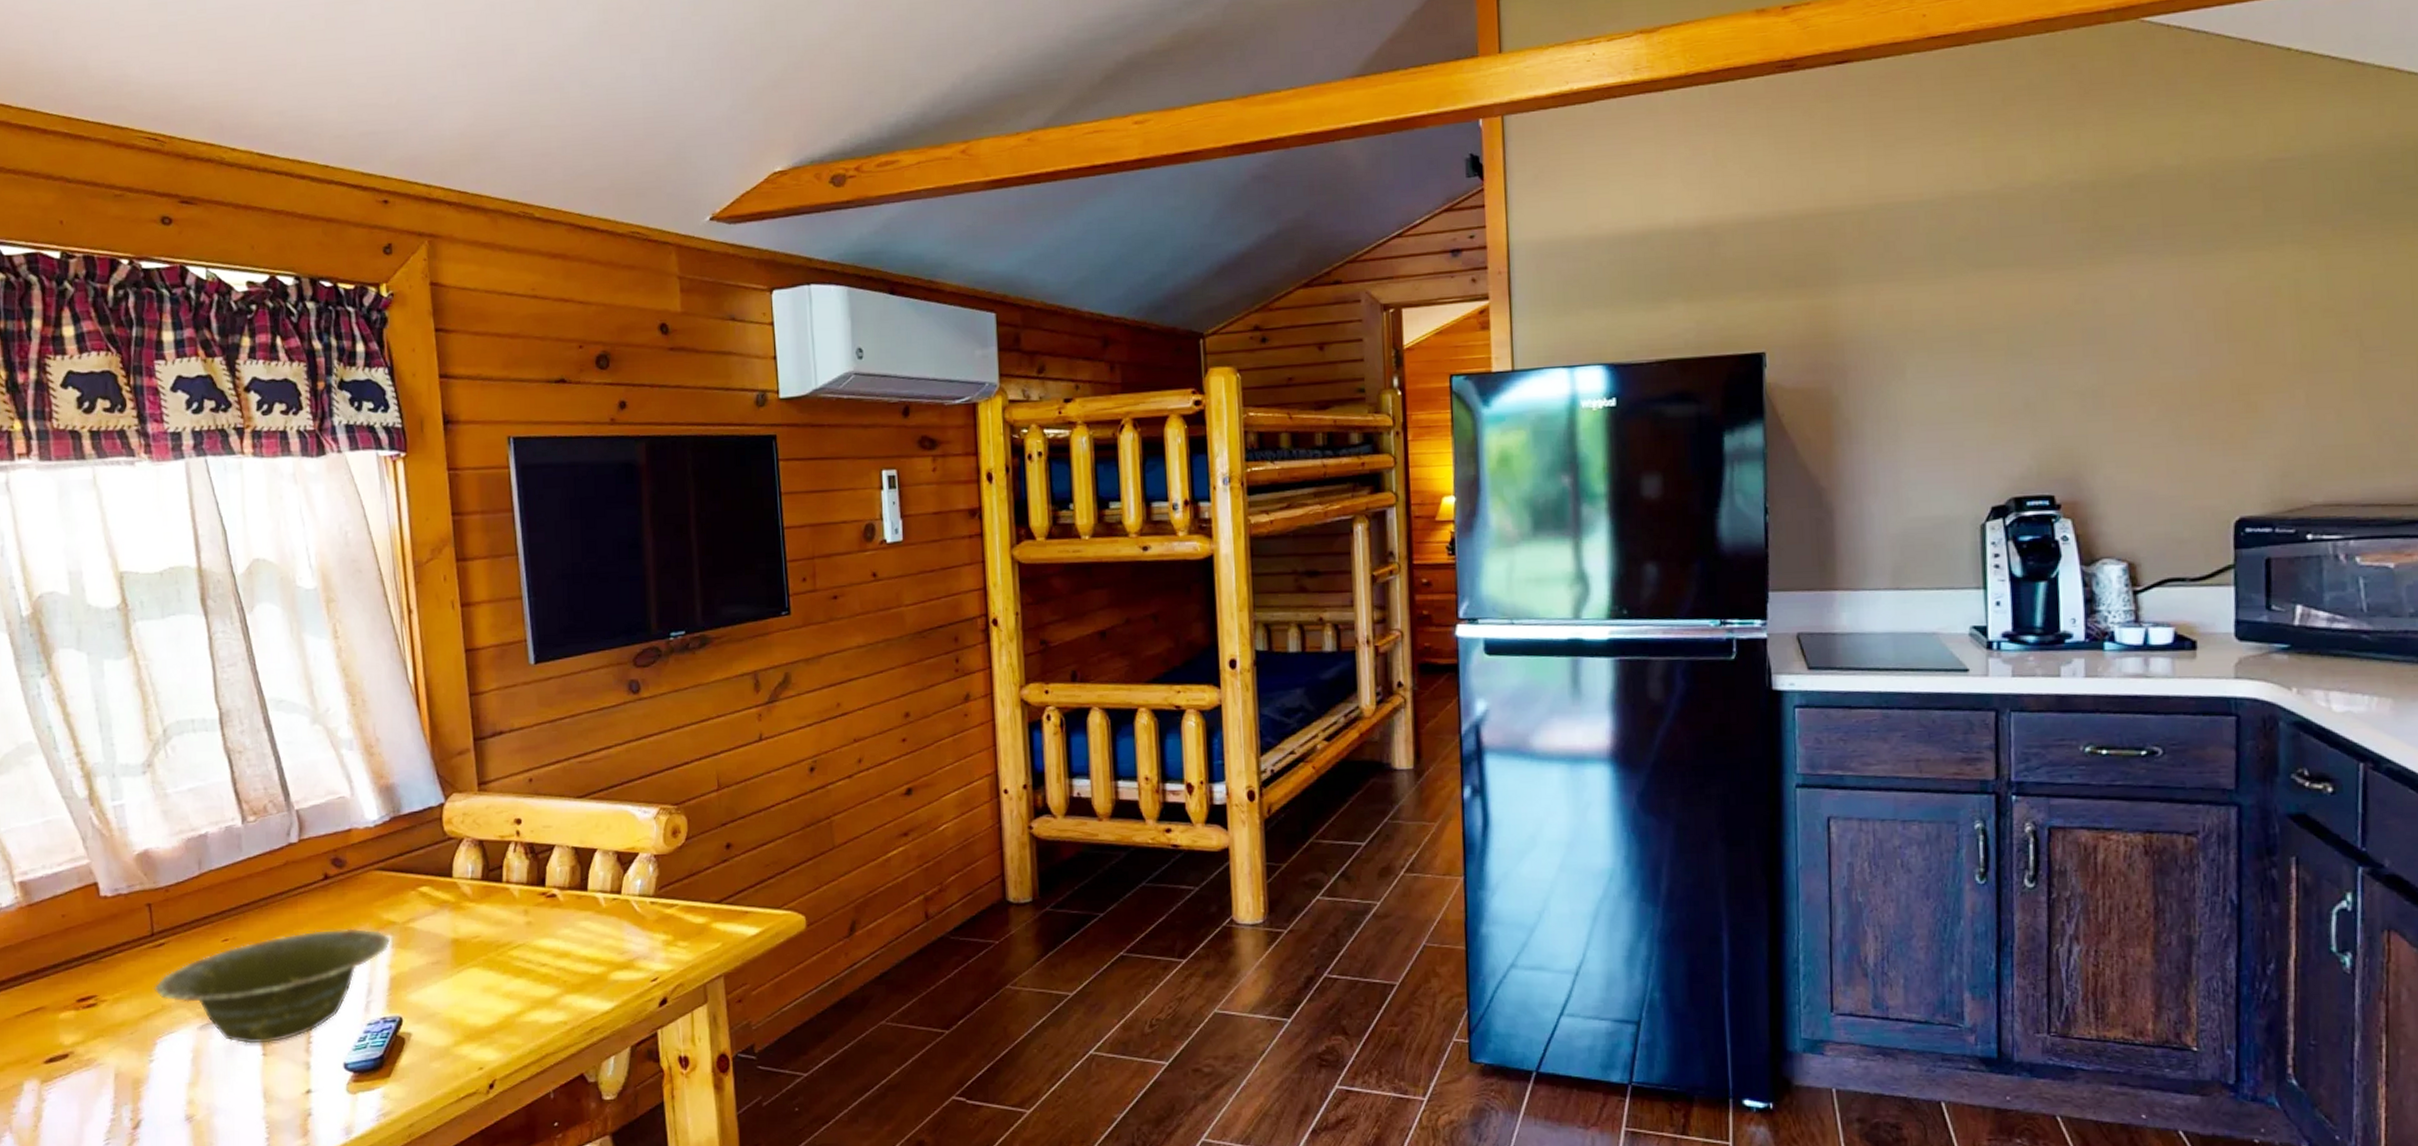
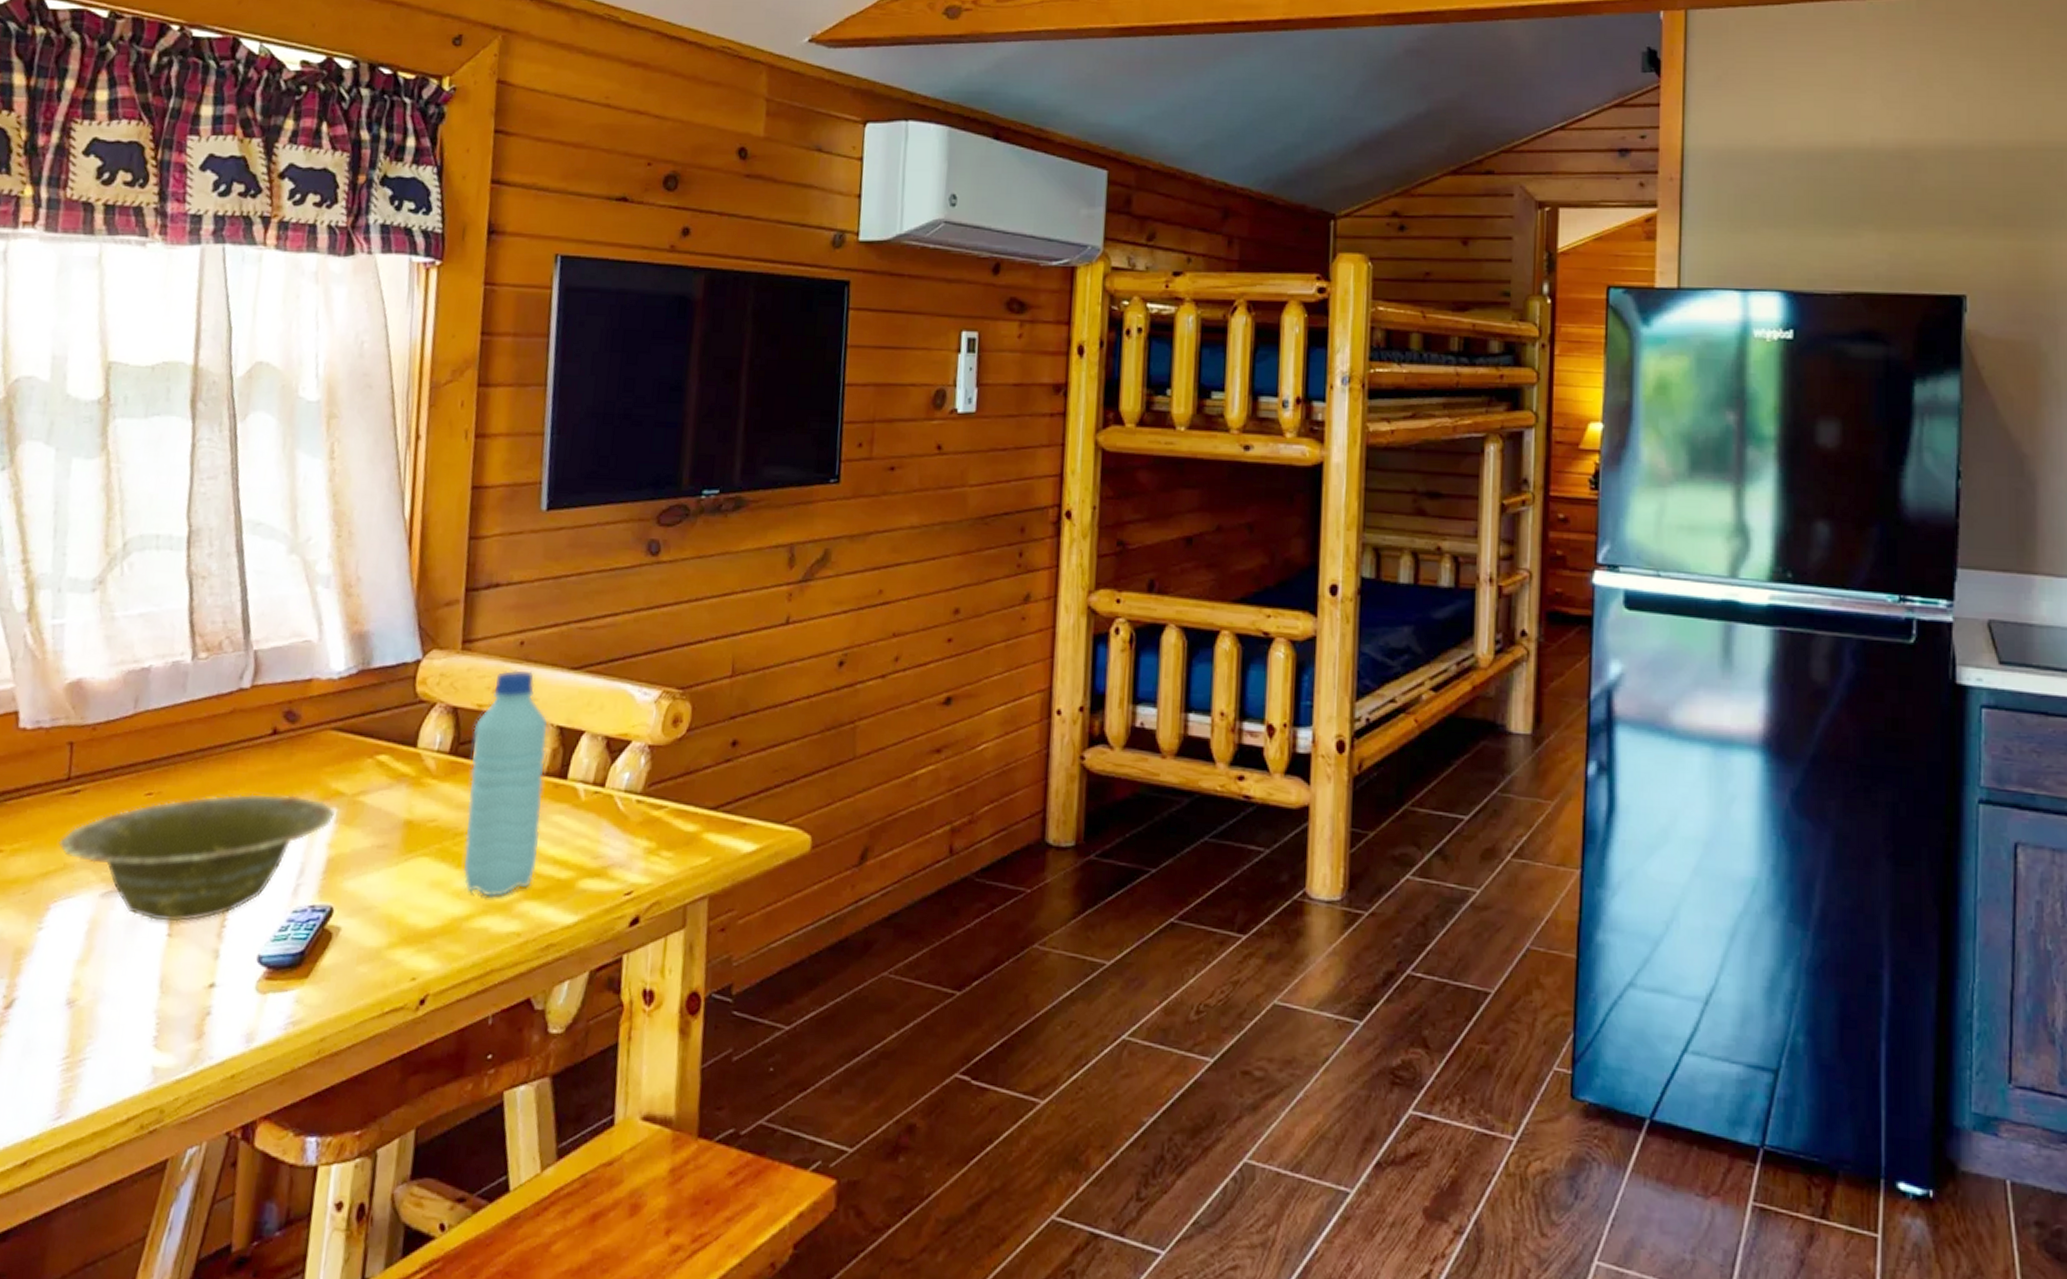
water bottle: none [499,803,572,995] -> present [462,670,547,898]

